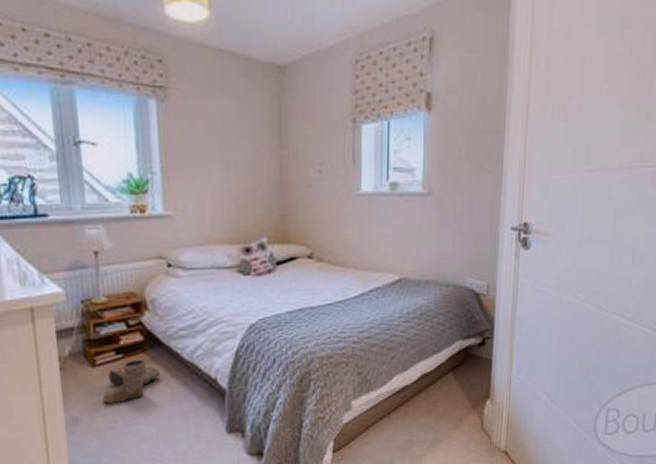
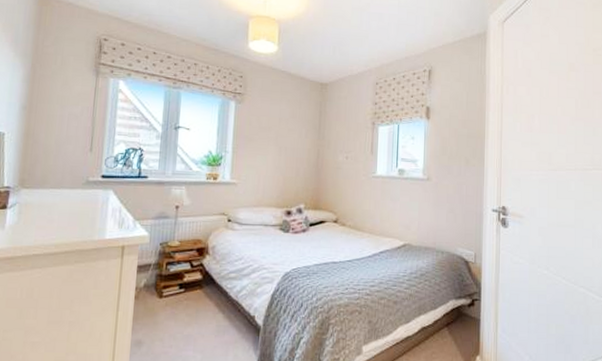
boots: present [103,359,161,405] -> none [163,294,212,332]

